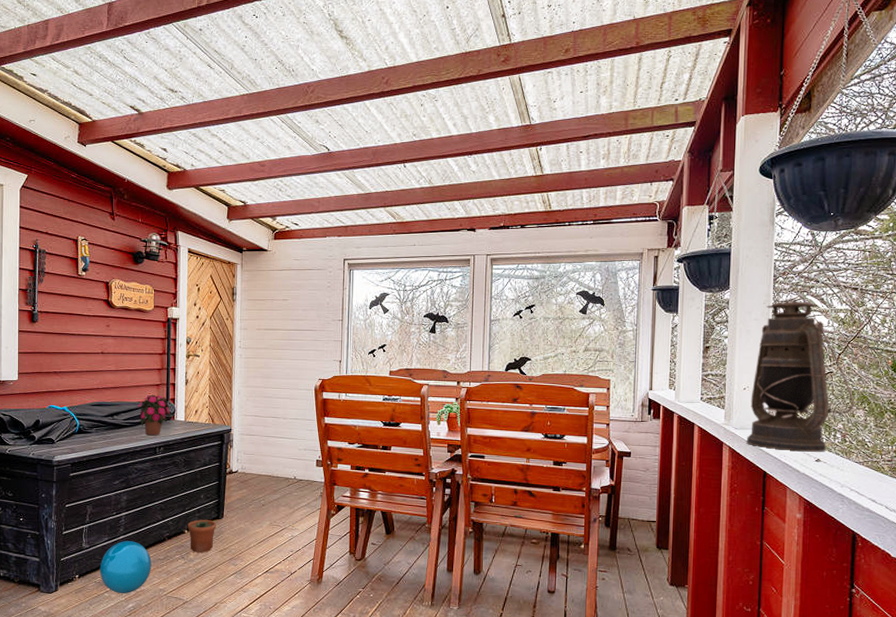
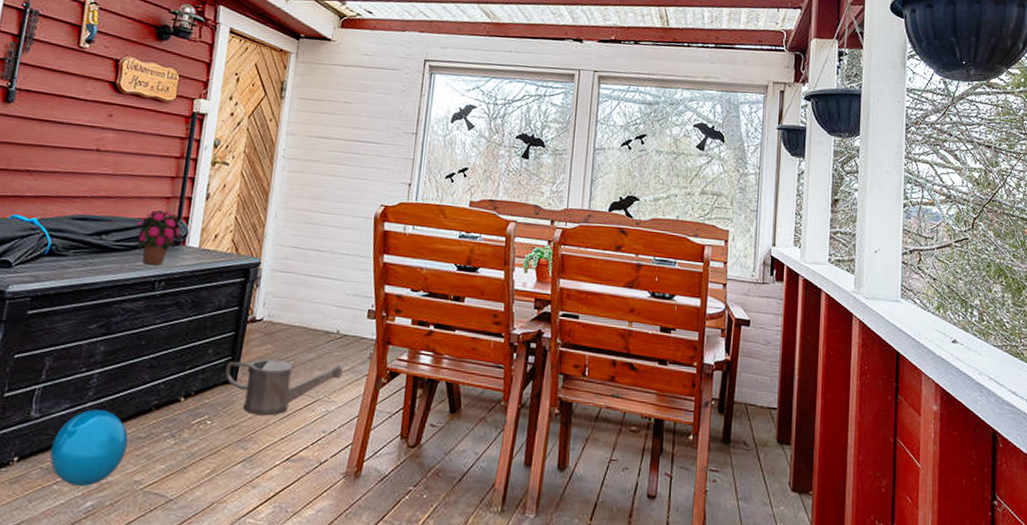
planter: present [188,520,216,553] -> none [184,383,226,430]
watering can: none [214,501,301,541] -> present [224,359,343,416]
lantern: present [746,299,854,452] -> none [877,151,991,332]

